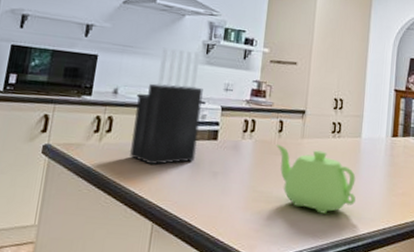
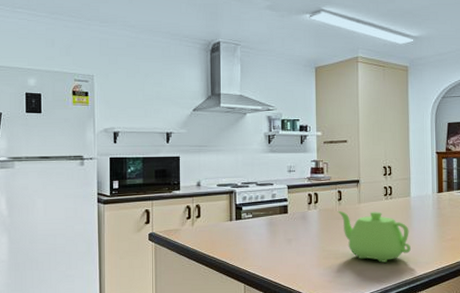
knife block: present [129,47,203,166] -> none [217,143,272,240]

